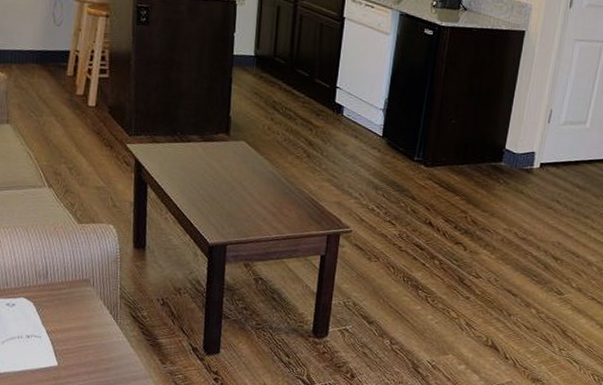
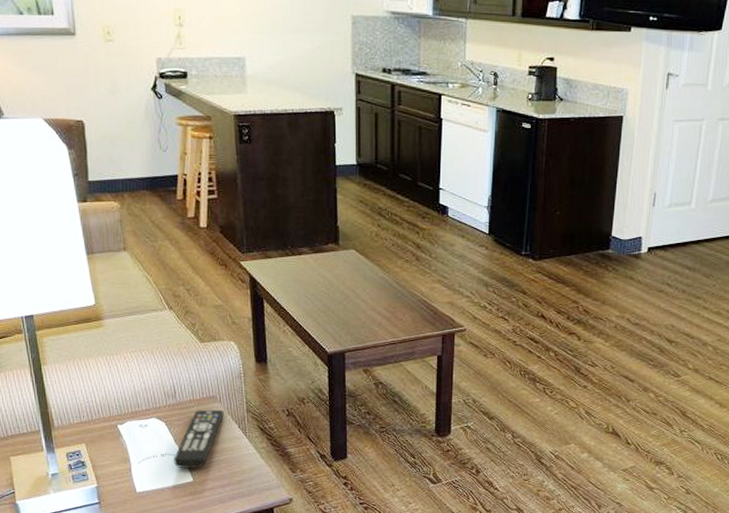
remote control: none [39,292,96,353] -> present [174,409,224,469]

